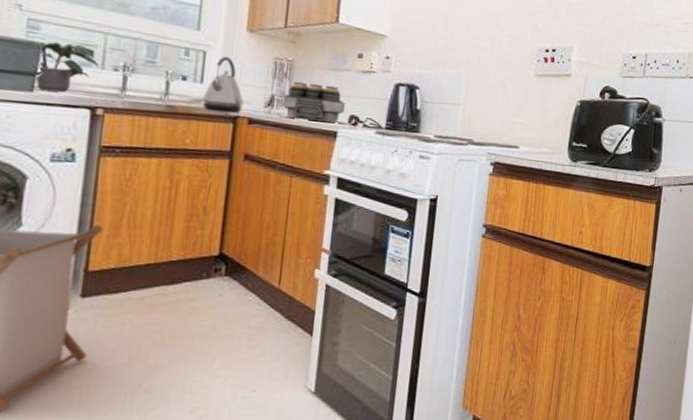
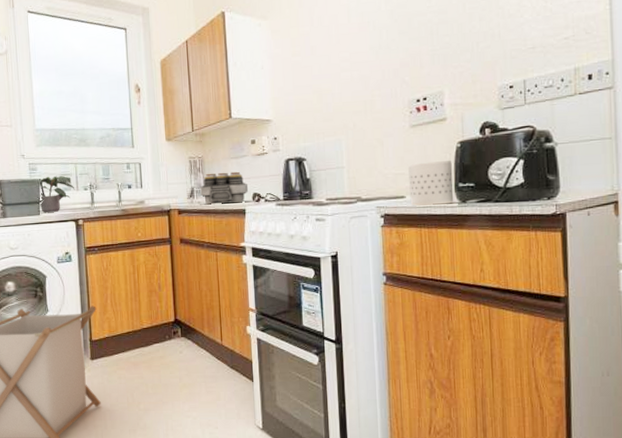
kettle: present [201,56,245,114] -> none [143,163,173,209]
mug: none [522,114,570,162] -> present [408,161,454,206]

